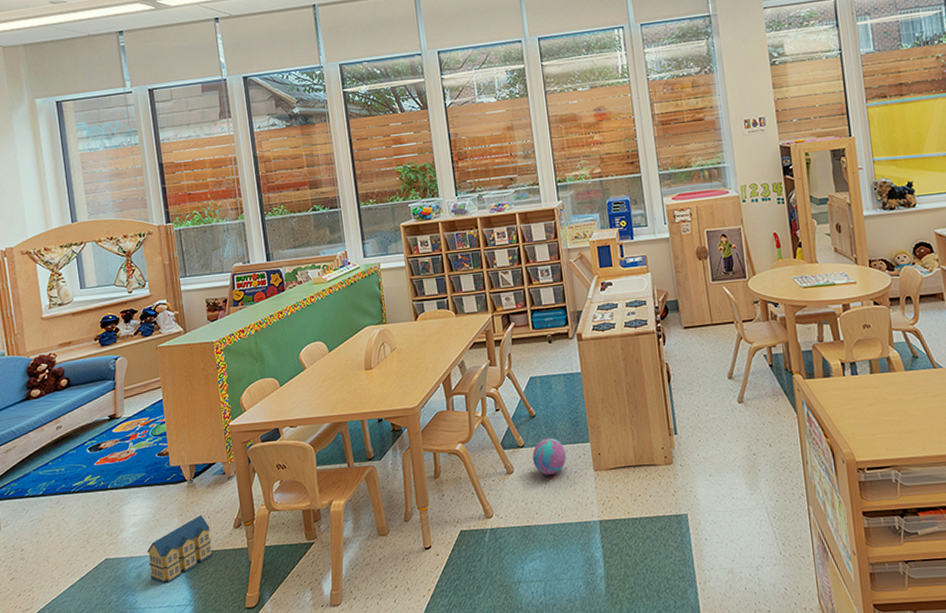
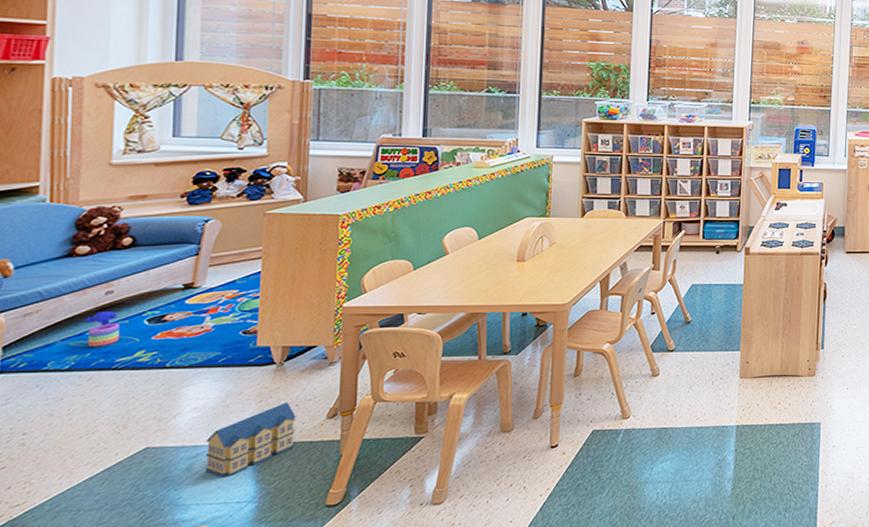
stacking toy: none [46,443,72,475] -> present [84,312,119,347]
decorative ball: present [532,437,566,475] -> none [681,344,715,380]

